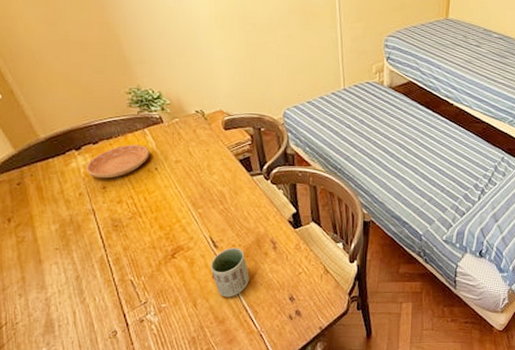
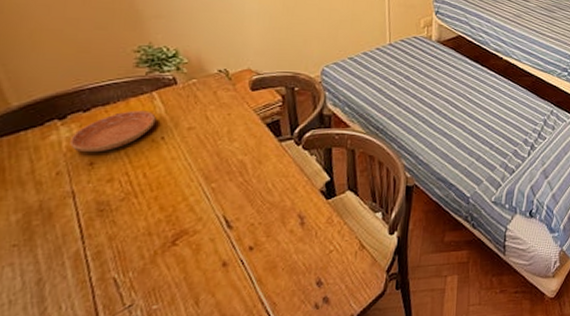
cup: present [210,247,249,297] -> none [220,226,269,289]

